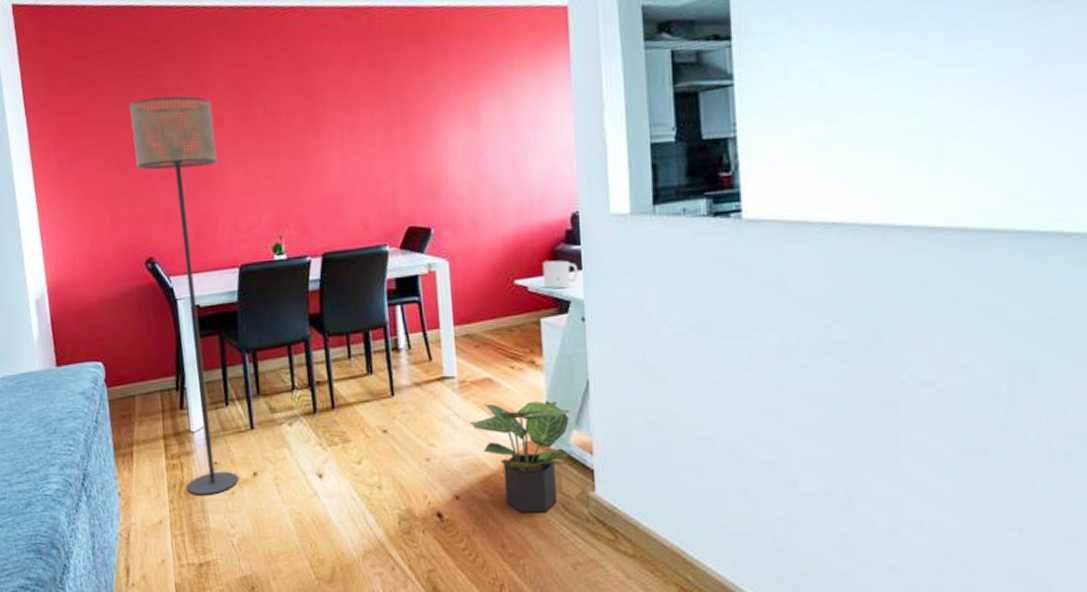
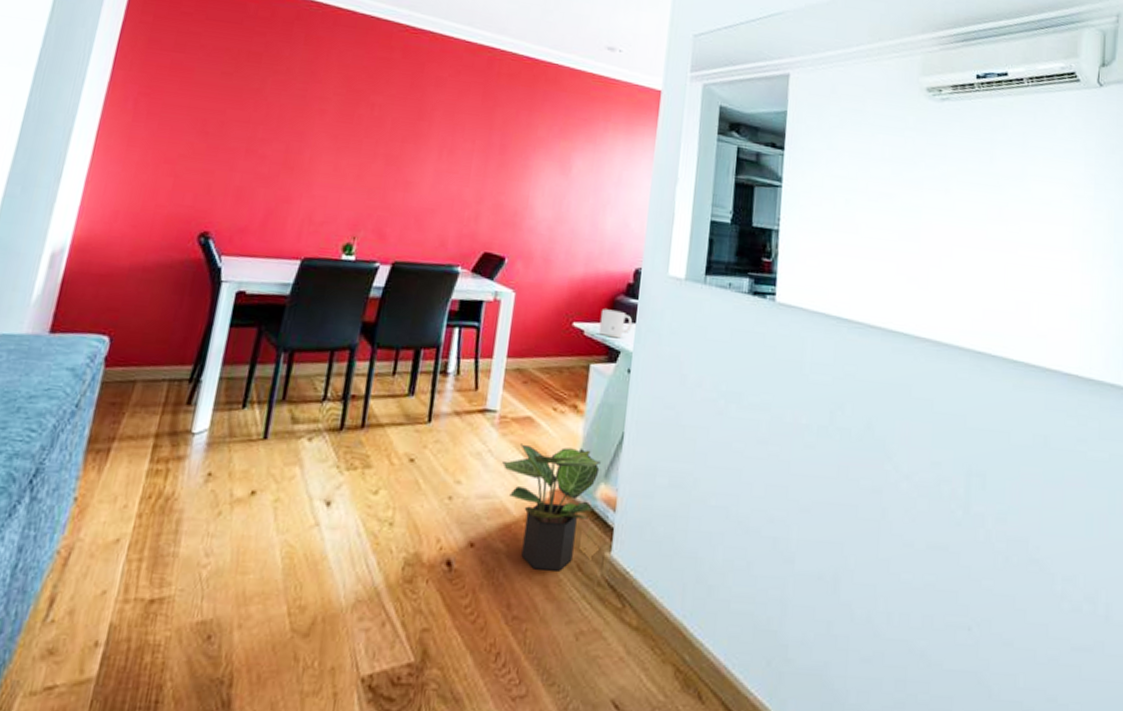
floor lamp: present [129,96,239,495] -> none [164,74,320,513]

